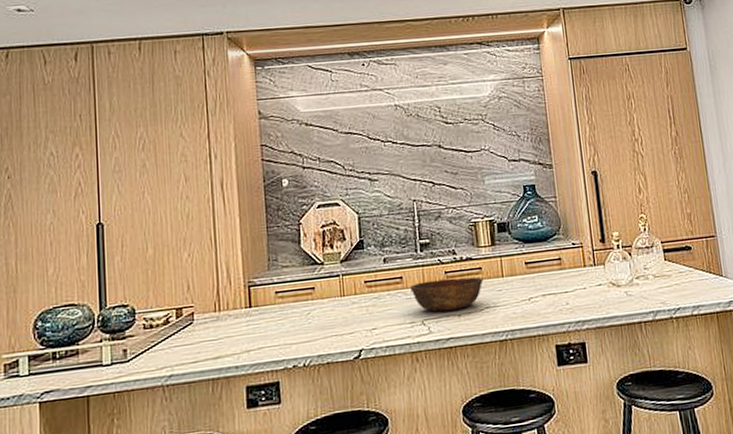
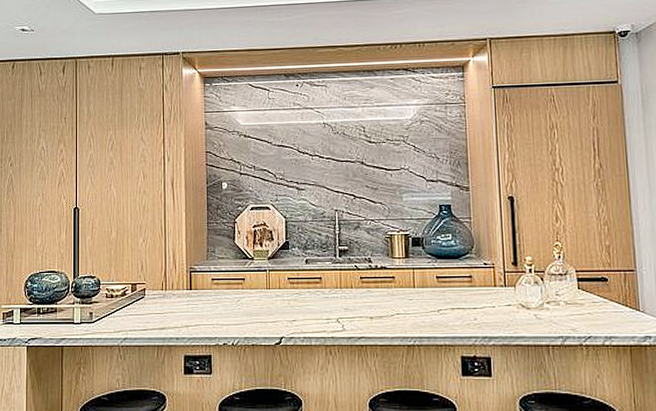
bowl: present [410,277,483,312] -> none [328,283,396,312]

